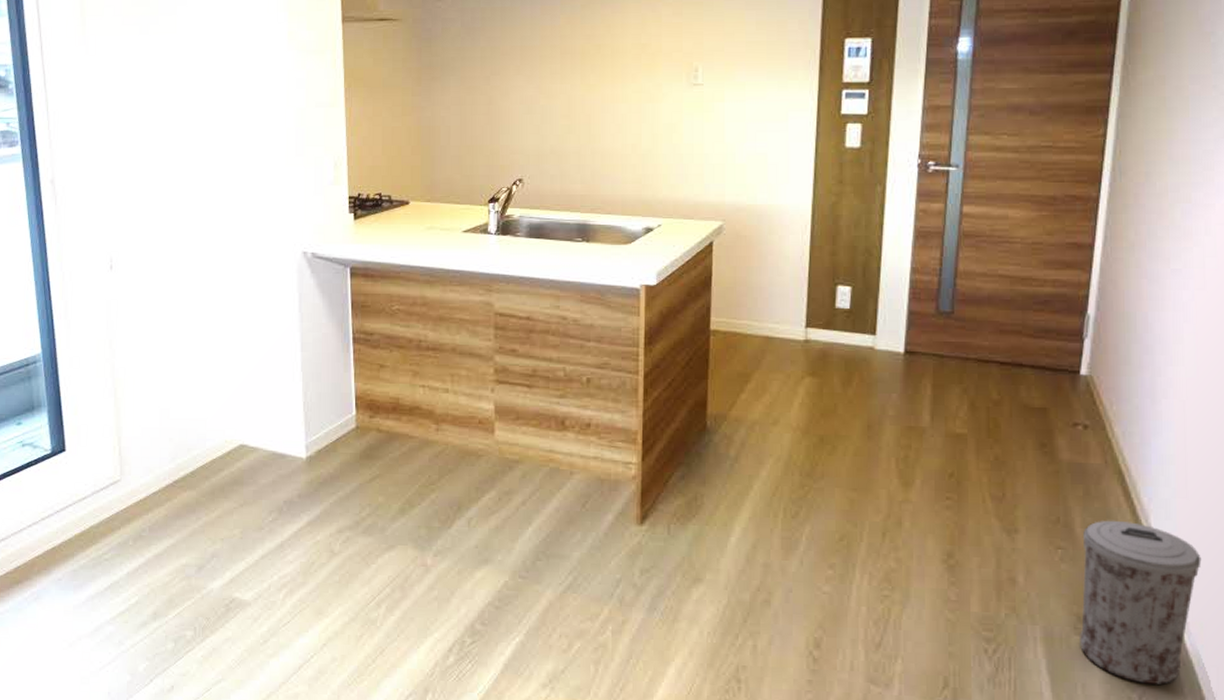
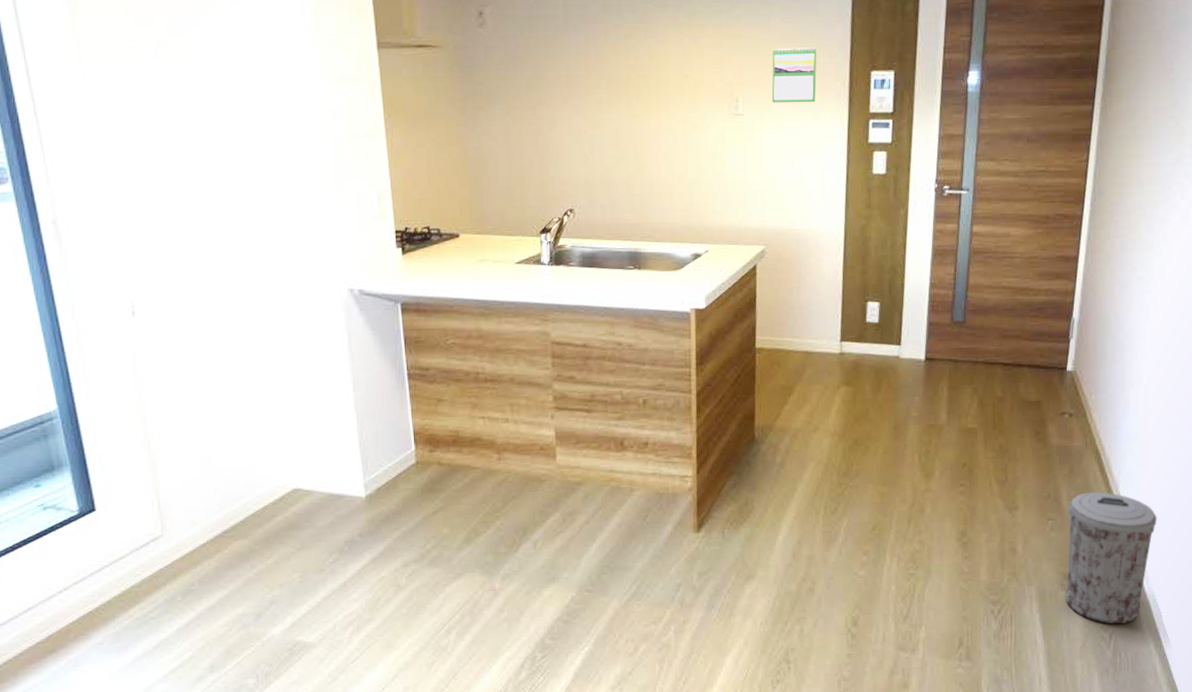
calendar: none [734,14,785,73] -> present [771,46,817,103]

